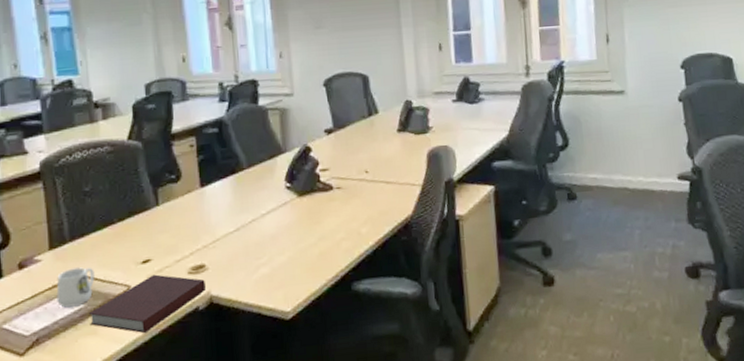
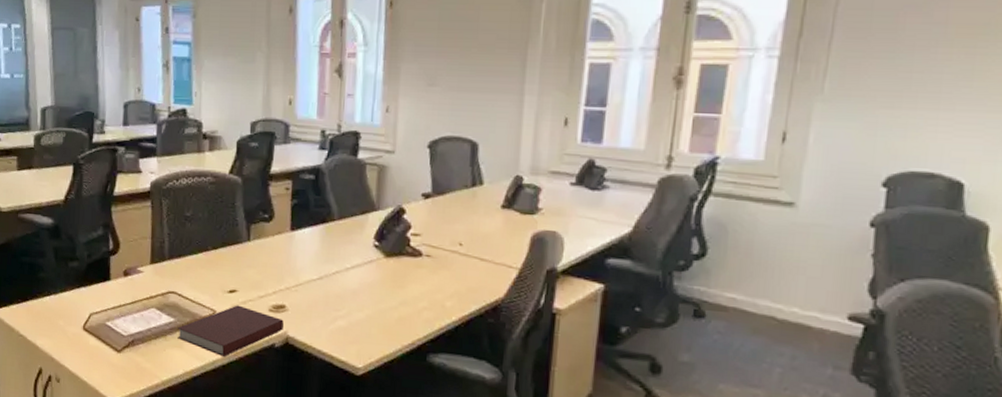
mug: present [56,267,95,308] -> none [152,284,186,320]

